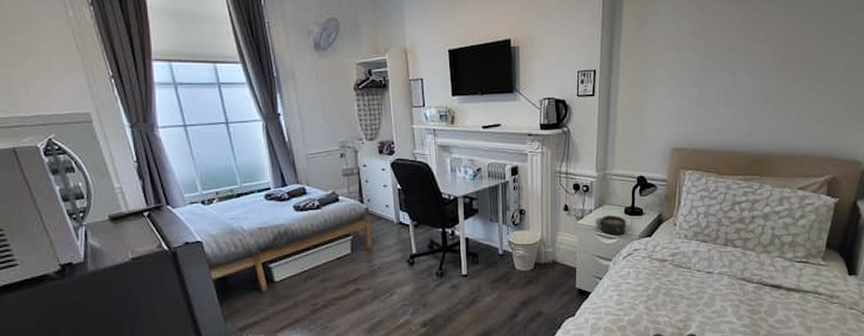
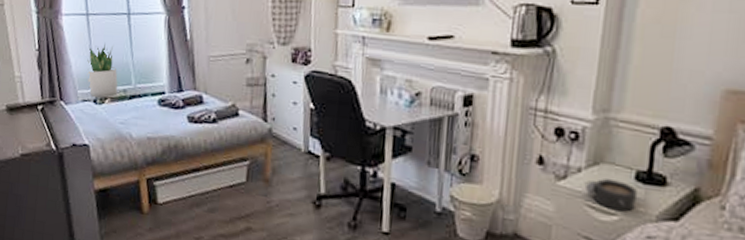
planter: none [190,150,225,200] -> present [87,43,118,99]

